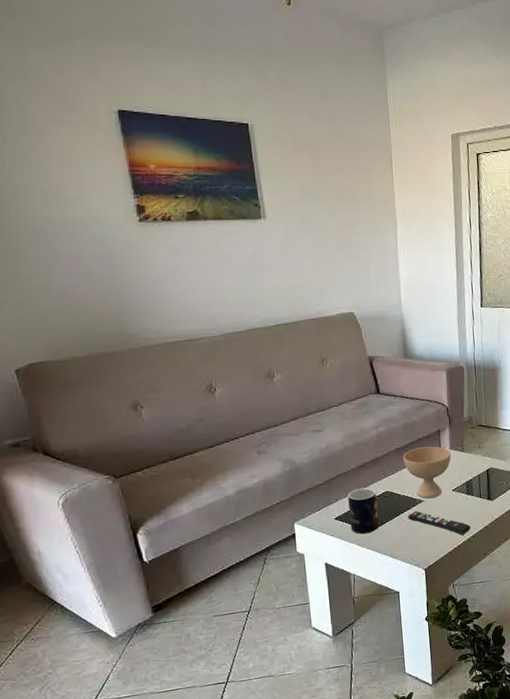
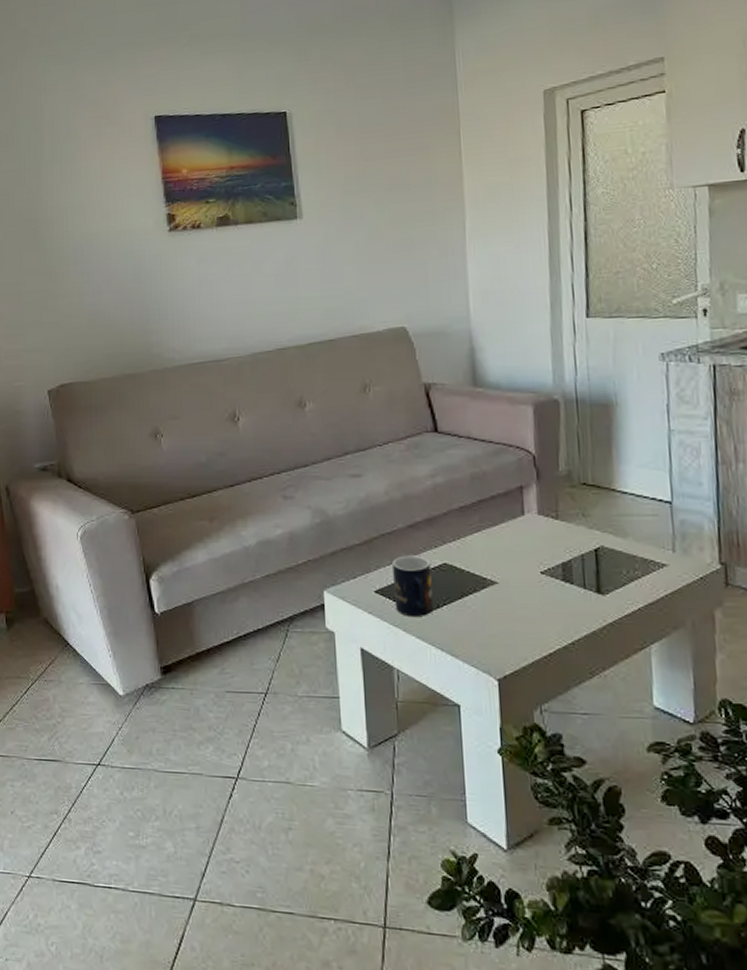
bowl: present [403,446,452,498] -> none [469,508,540,579]
remote control: present [408,511,471,535] -> none [474,595,569,640]

